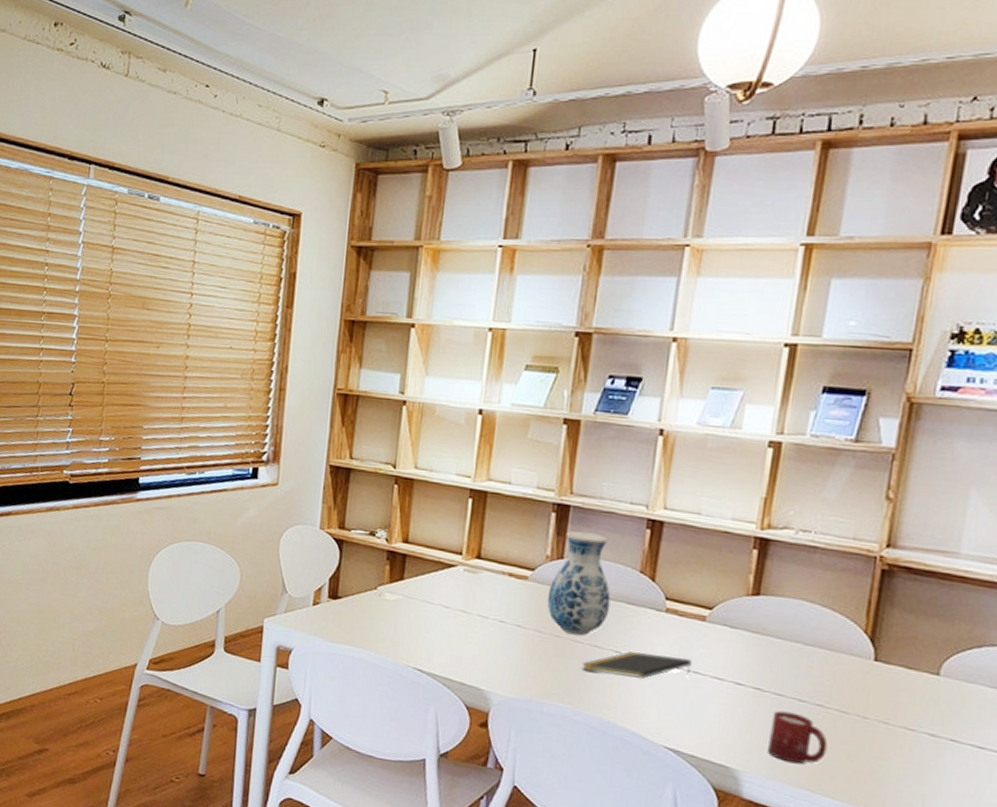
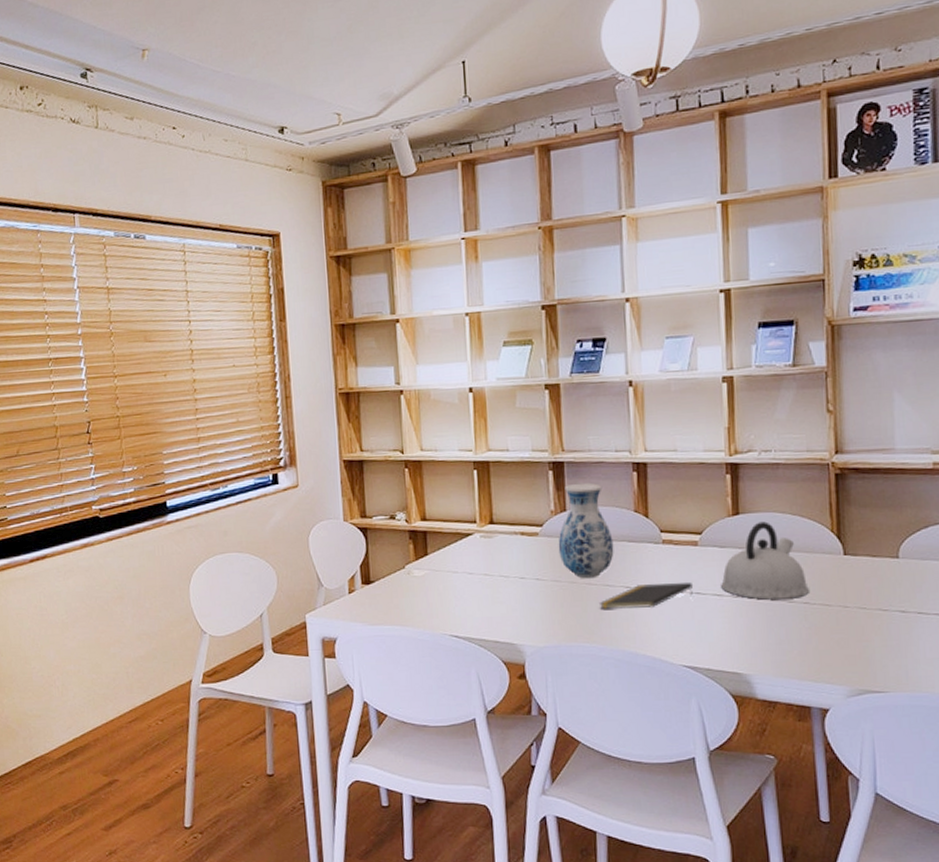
kettle: none [724,607,826,699] -> present [721,521,809,600]
cup: present [768,710,828,764] -> none [769,613,820,659]

